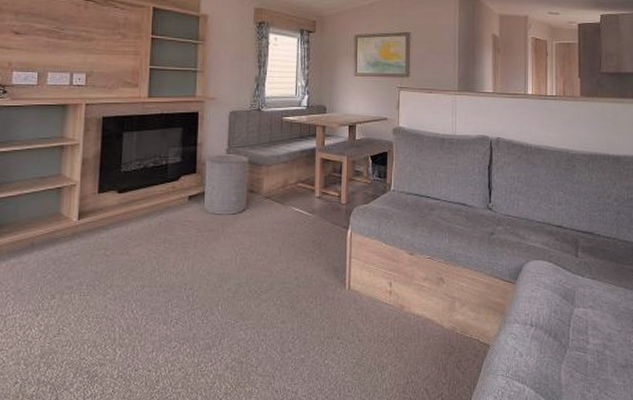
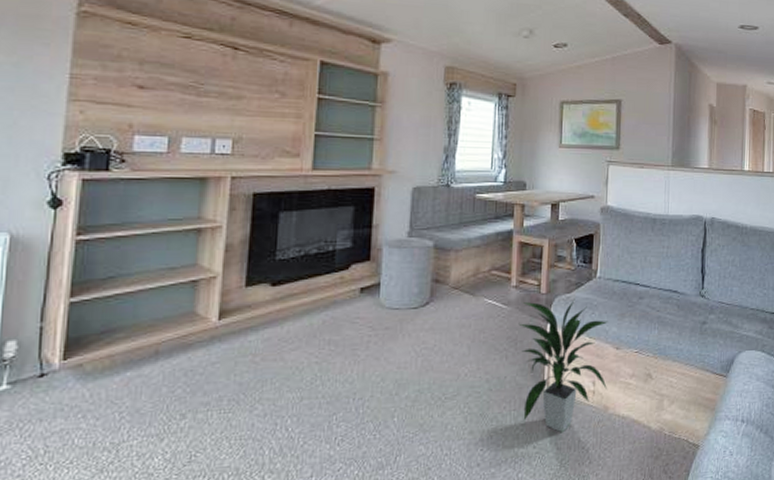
indoor plant: none [322,209,402,327] -> present [518,299,608,433]

